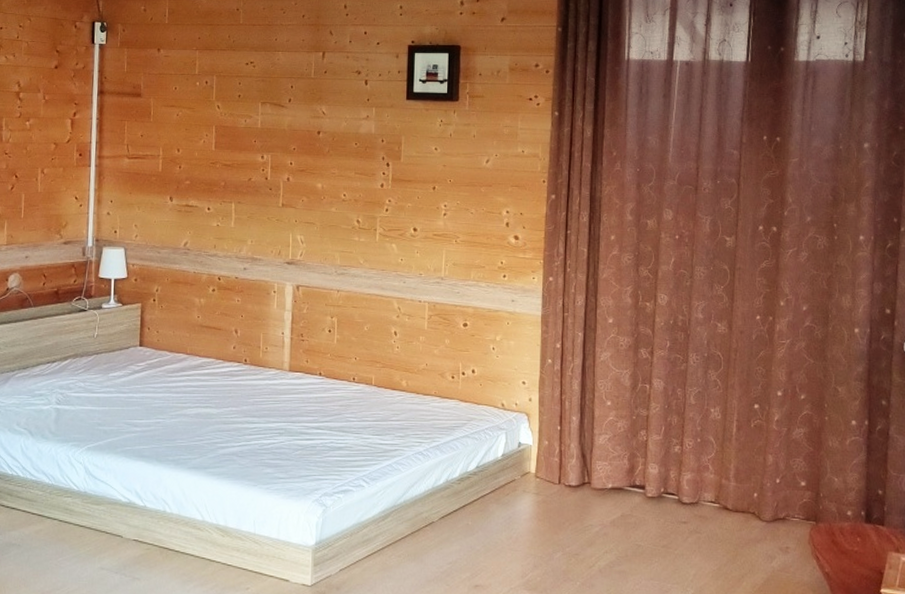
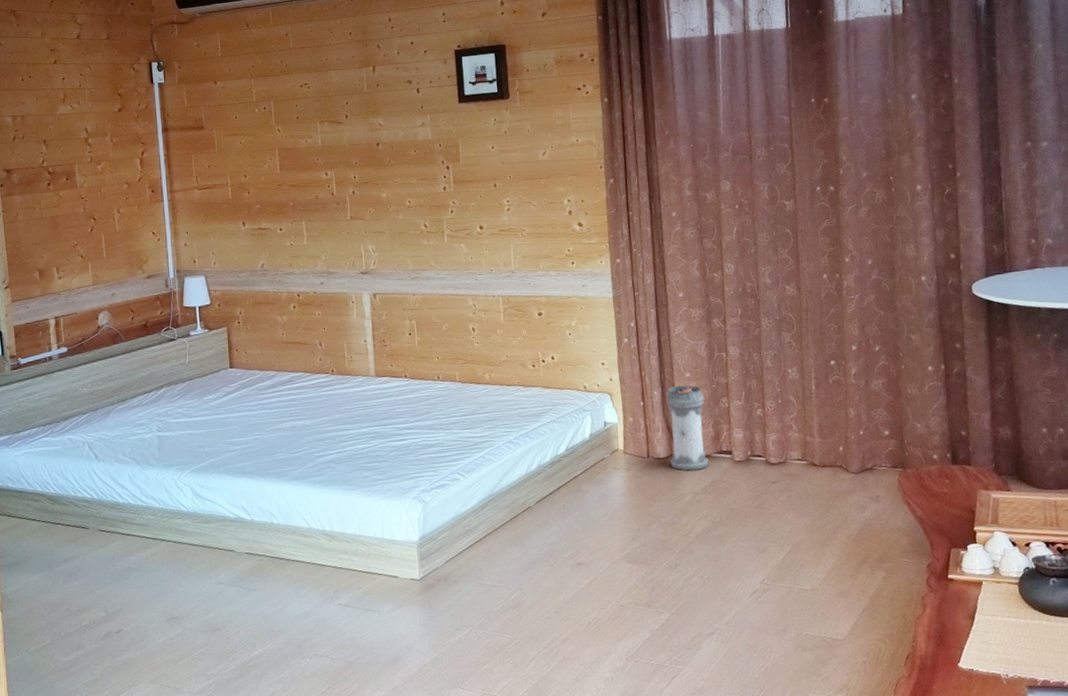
lantern: none [582,413,623,502] -> present [666,385,709,471]

